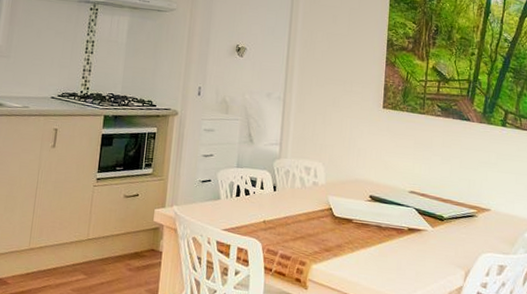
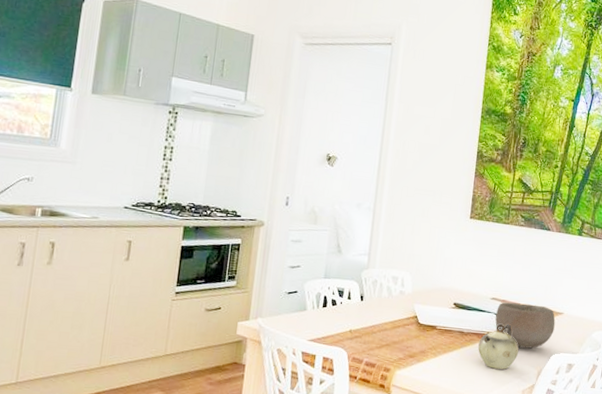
teapot: none [398,218,443,269] -> present [478,323,519,370]
bowl: none [415,196,482,247] -> present [495,302,556,349]

